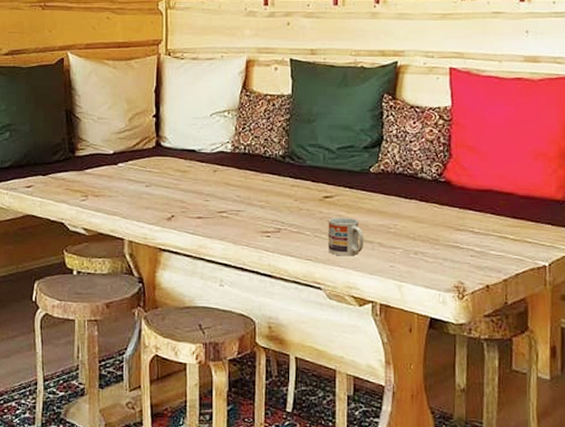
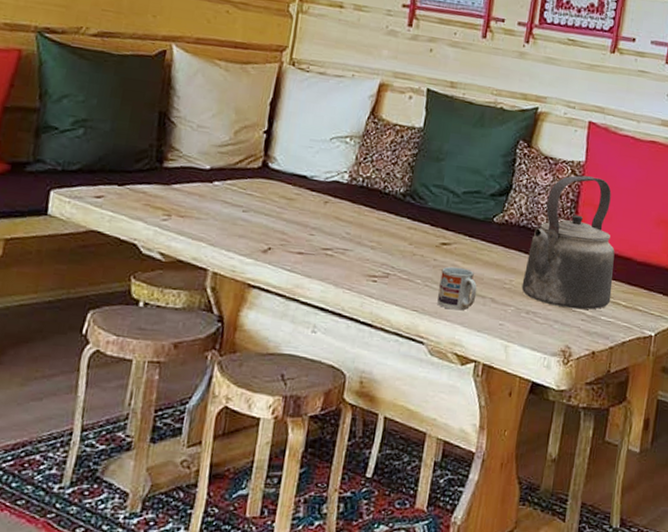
kettle: none [406,120,498,246] -> present [521,175,615,310]

